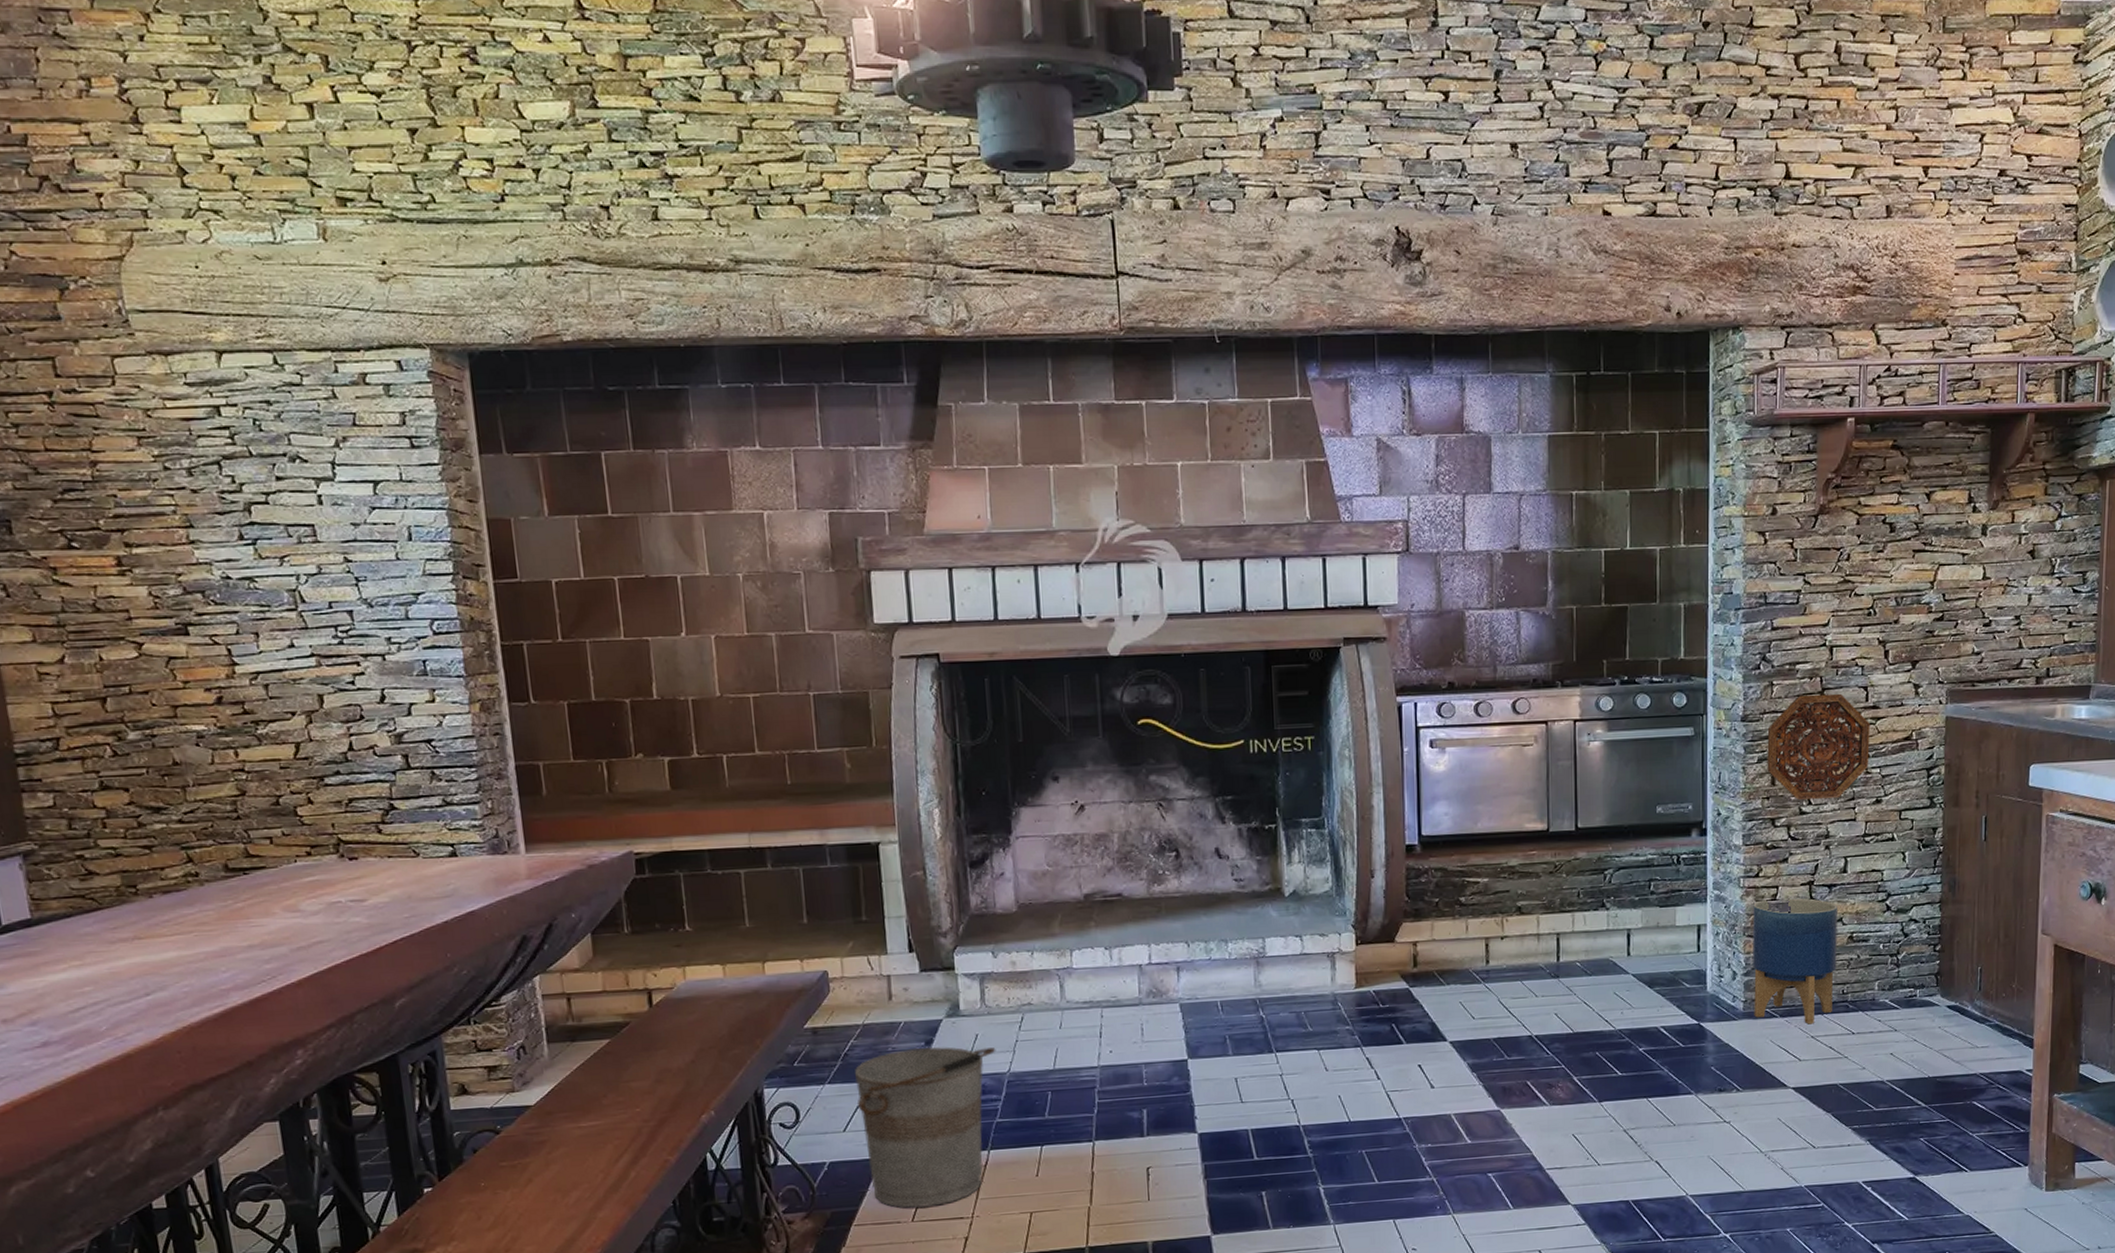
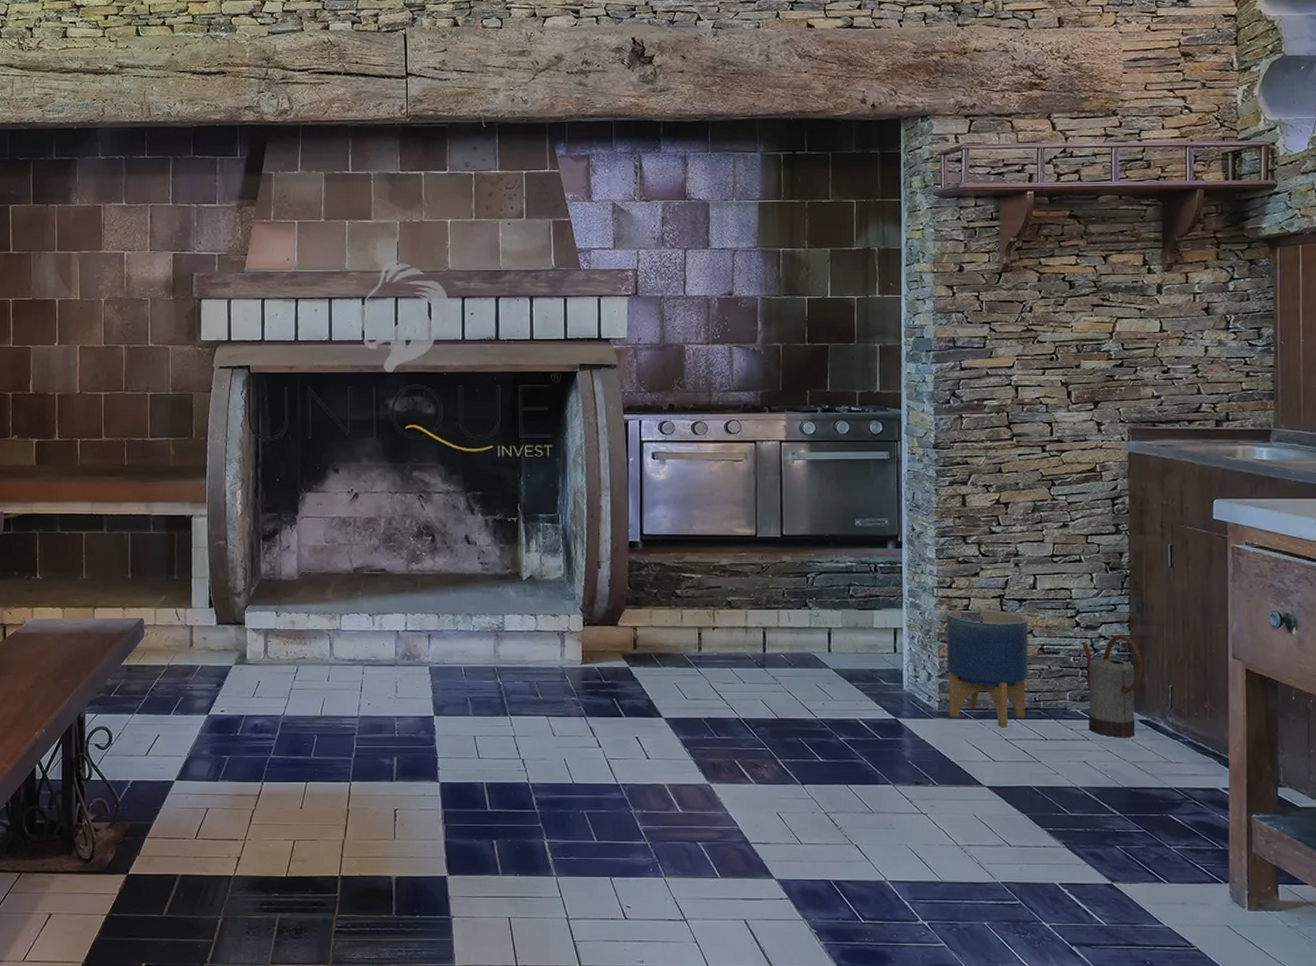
bucket: present [855,1047,996,1208] -> none [158,688,274,828]
decorative platter: present [1767,693,1870,800] -> none [957,427,1055,521]
watering can: none [1891,916,1954,1026] -> present [1081,634,1144,738]

